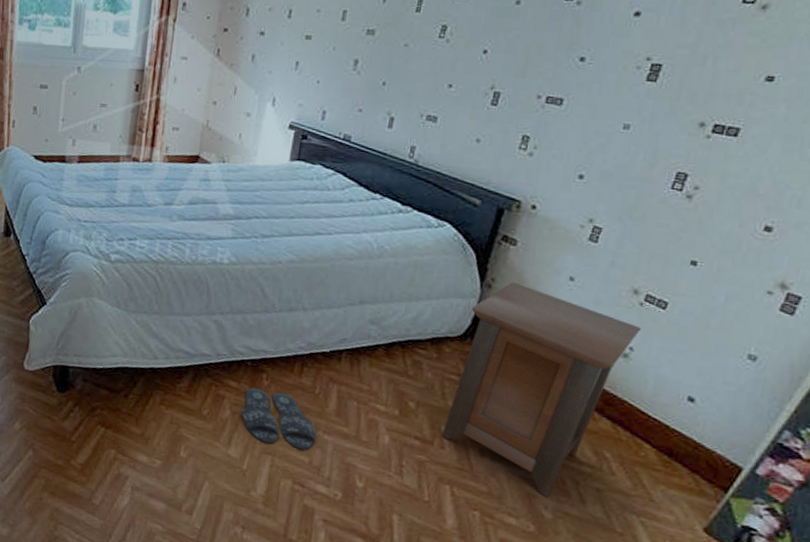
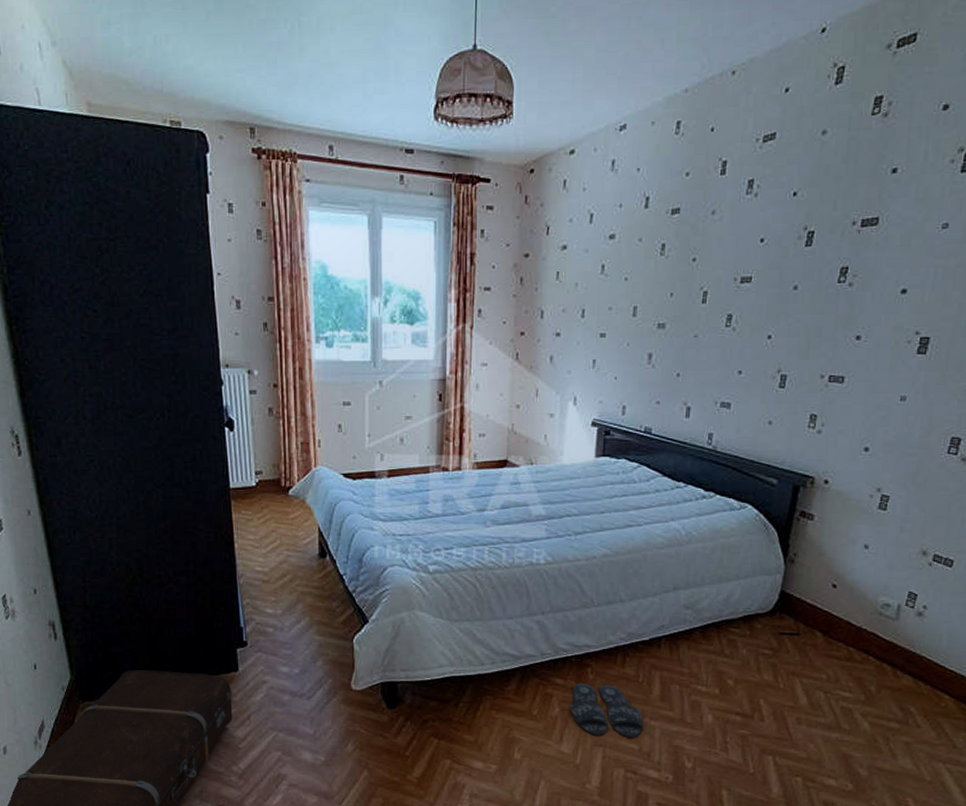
nightstand: present [442,282,642,498] -> none [761,555,932,757]

